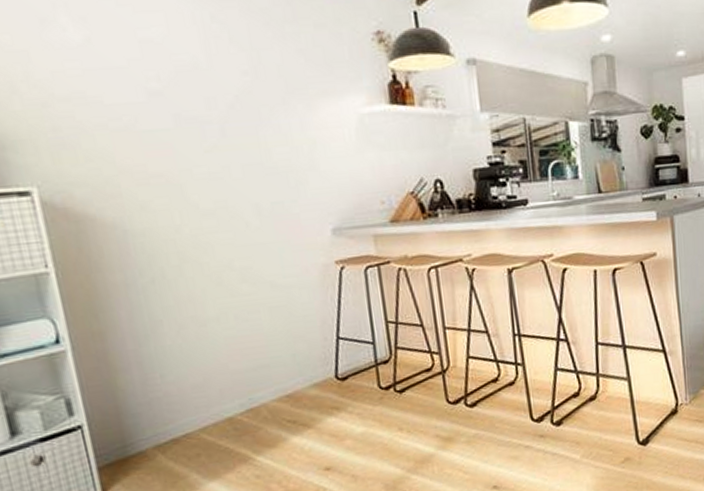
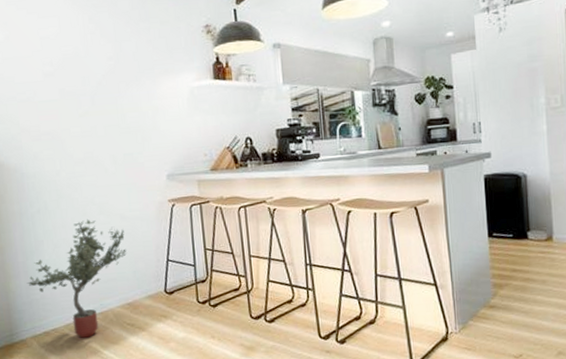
potted tree: none [141,289,282,444] -> present [26,219,126,338]

